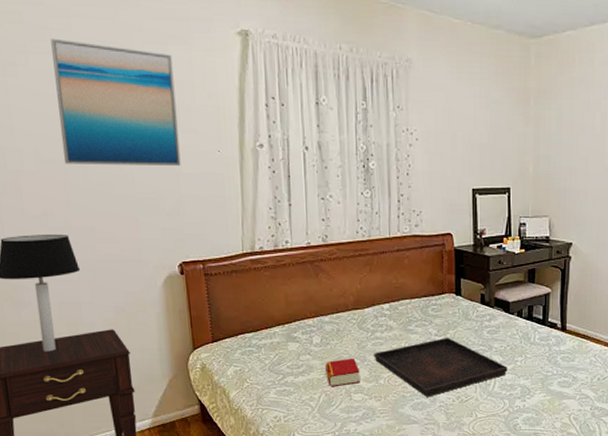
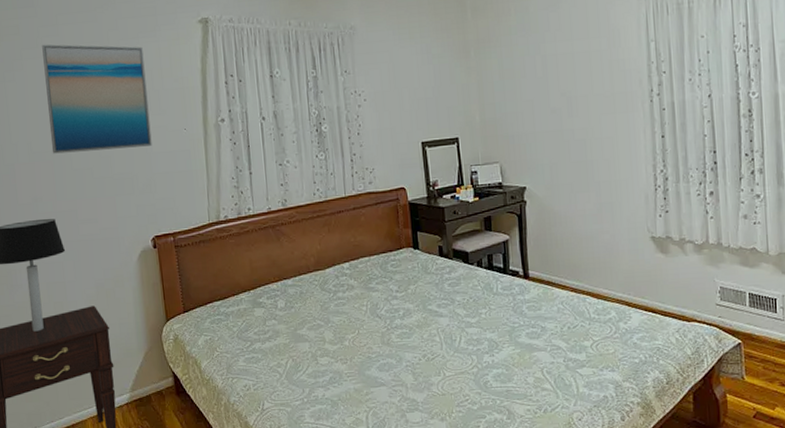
book: present [325,358,360,387] -> none [291,320,326,352]
serving tray: present [374,338,508,397] -> none [337,293,473,357]

